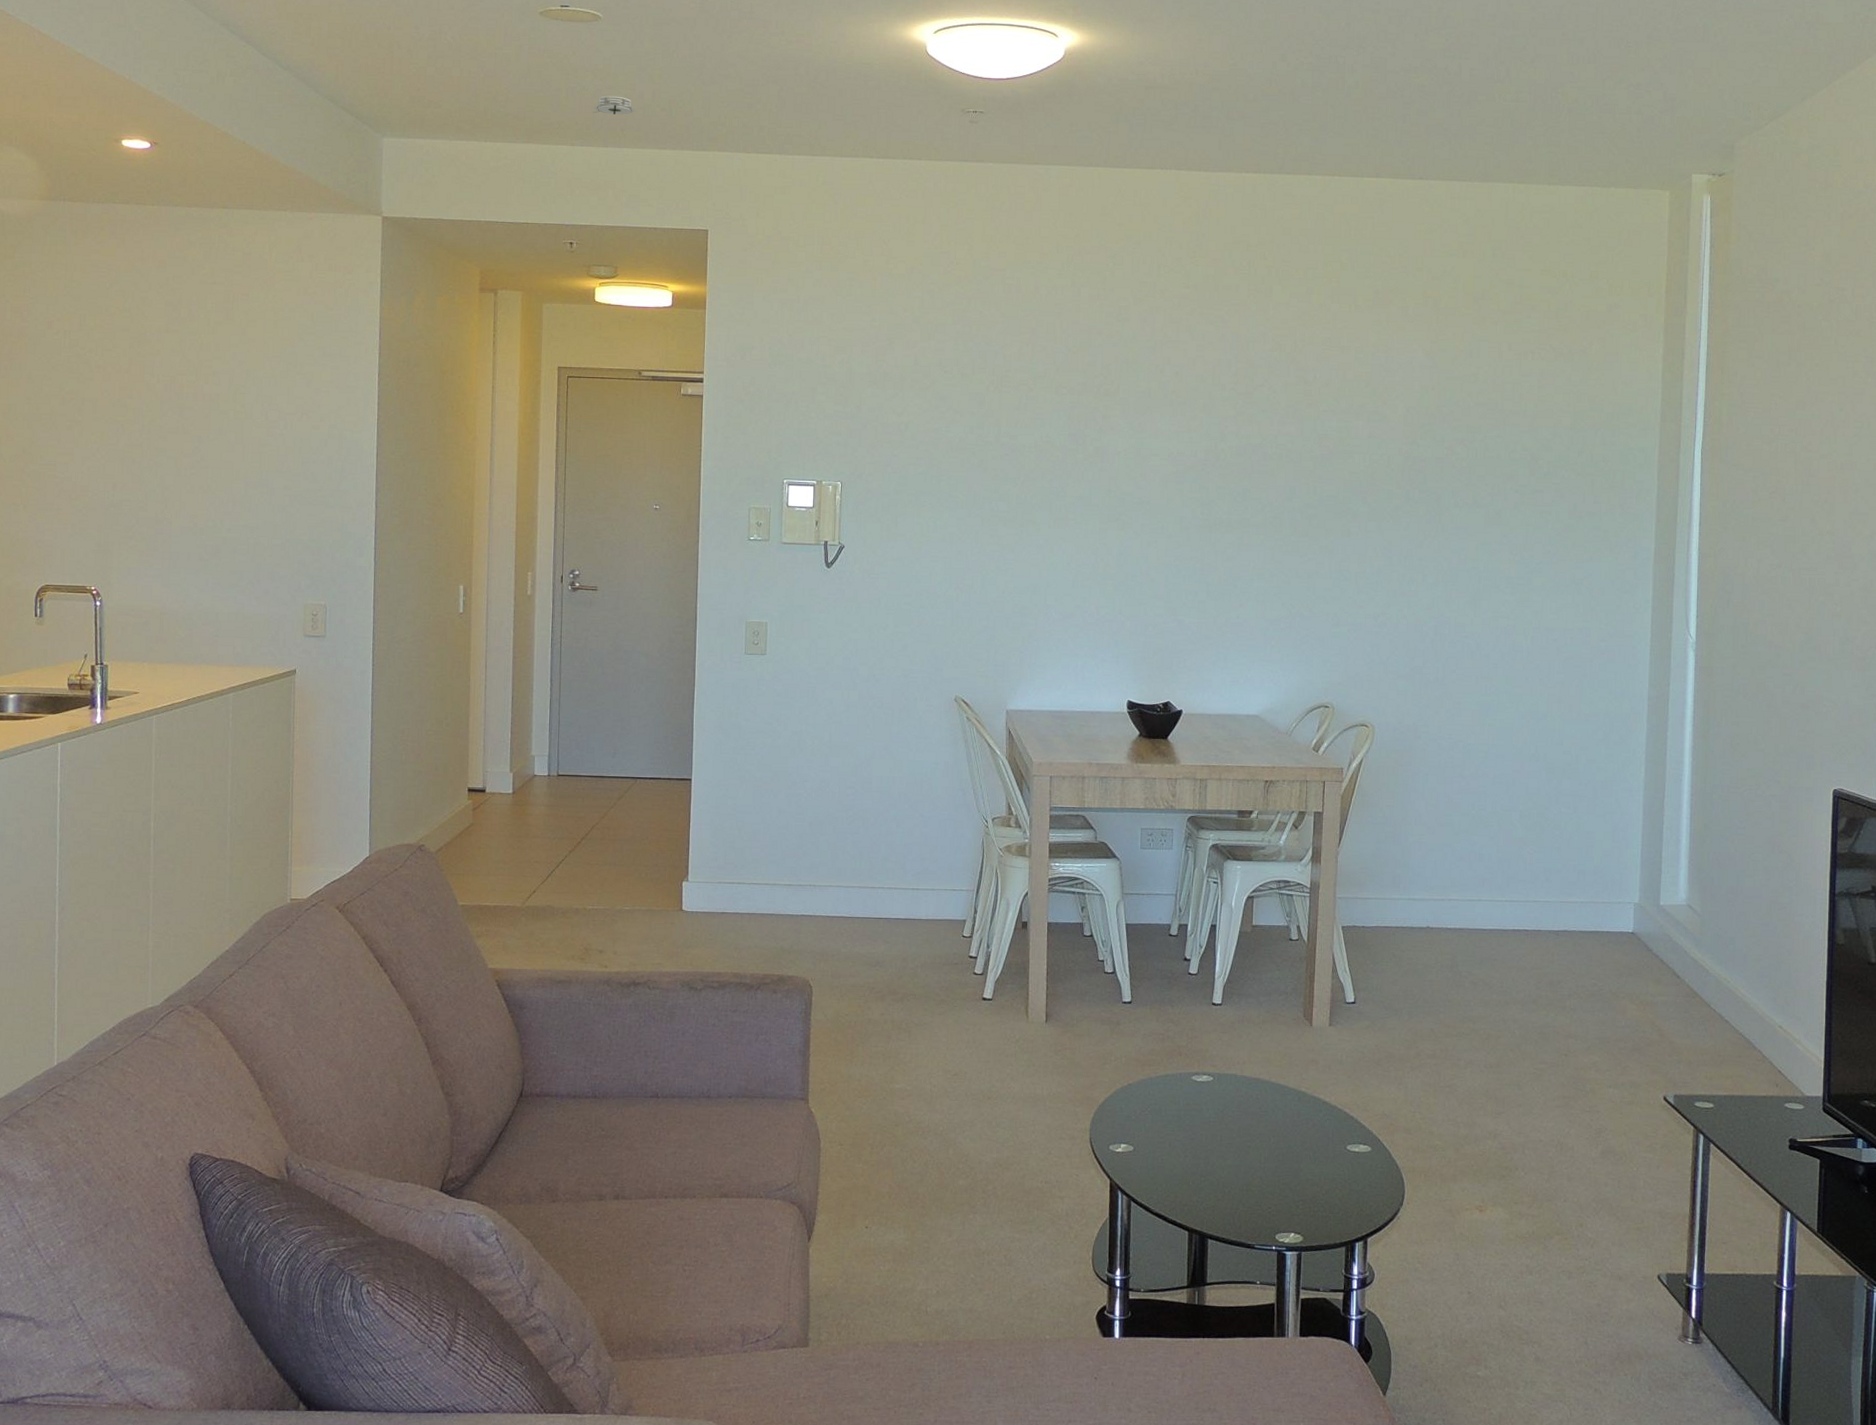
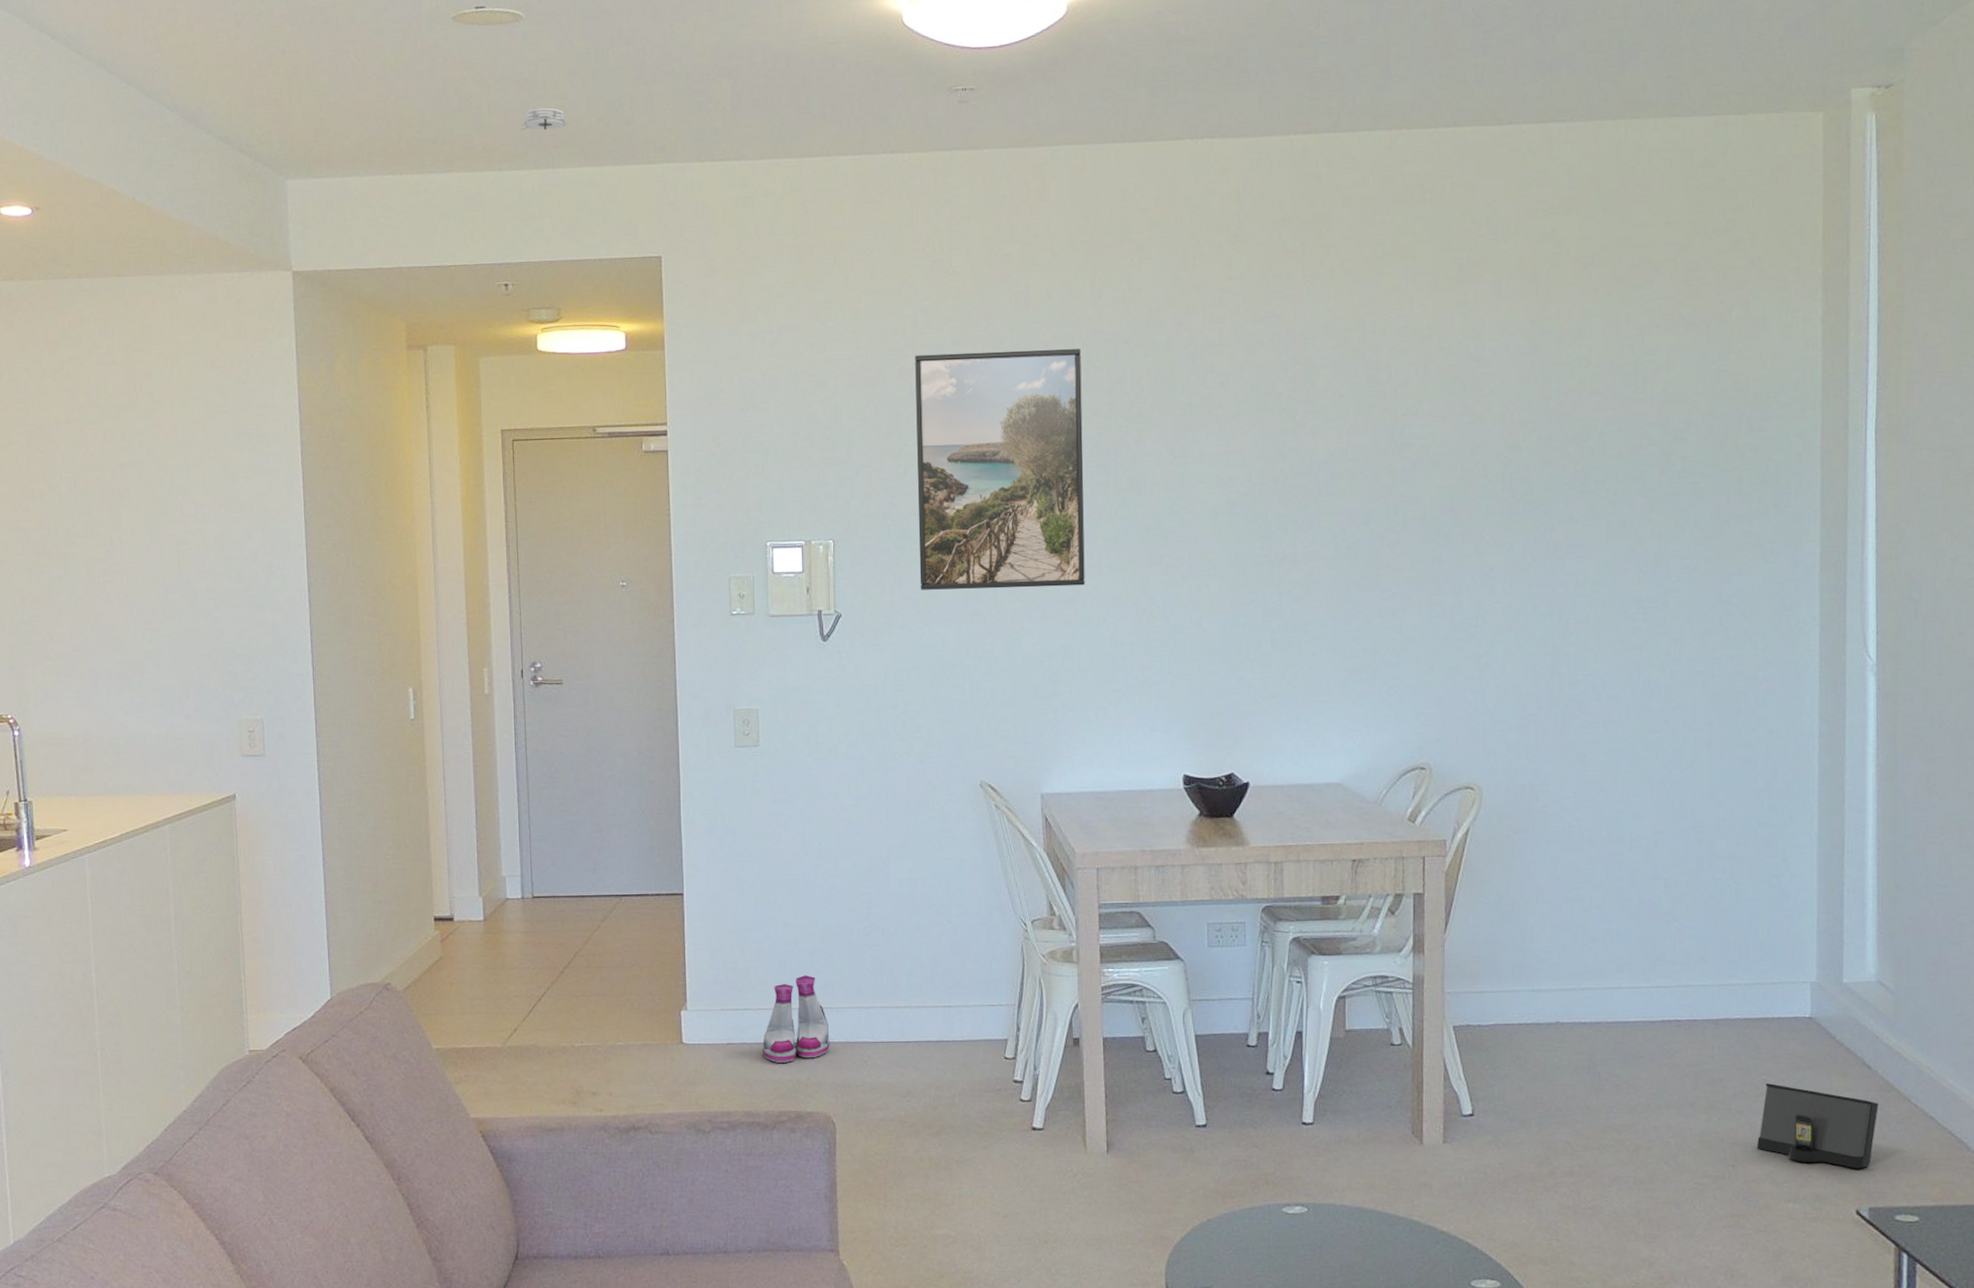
boots: none [752,856,813,932] -> present [762,975,831,1063]
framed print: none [913,330,1061,535] -> present [915,349,1085,590]
speaker: none [1585,987,1685,1062] -> present [1756,1083,1879,1169]

